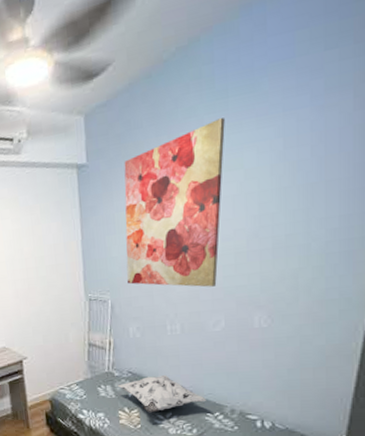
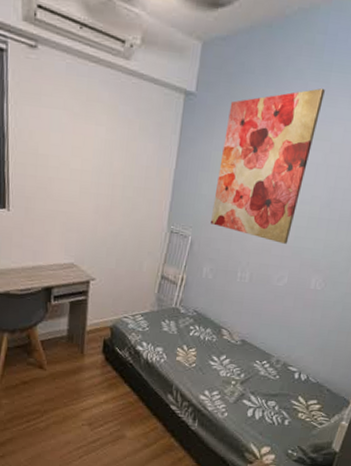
decorative pillow: present [118,374,207,413] -> none [182,318,259,354]

